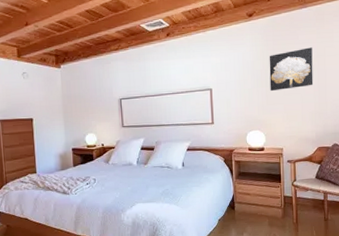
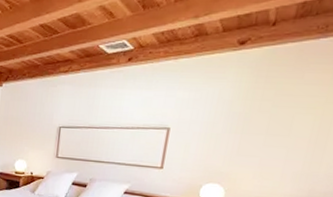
wall art: present [269,47,314,92] -> none [246,90,321,140]

